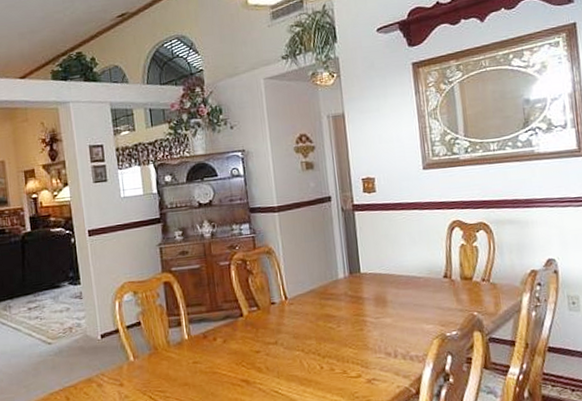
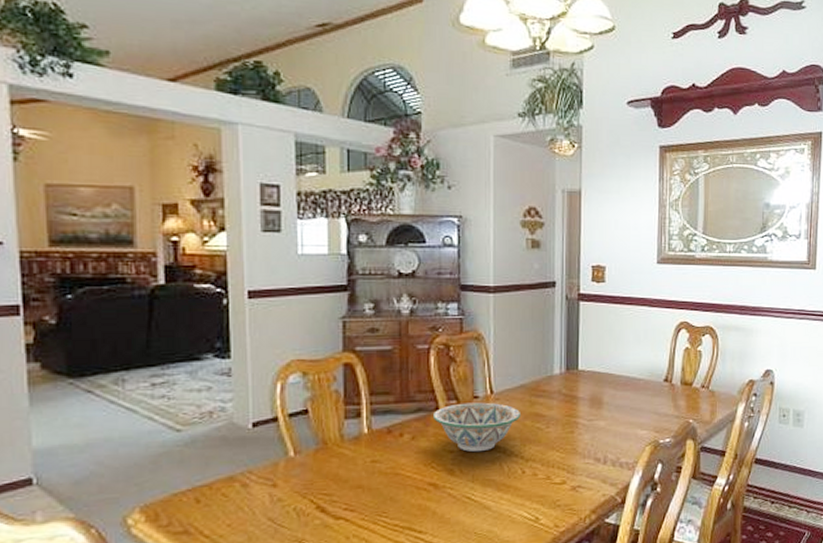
decorative bowl: none [239,307,314,352] -> present [434,402,522,452]

